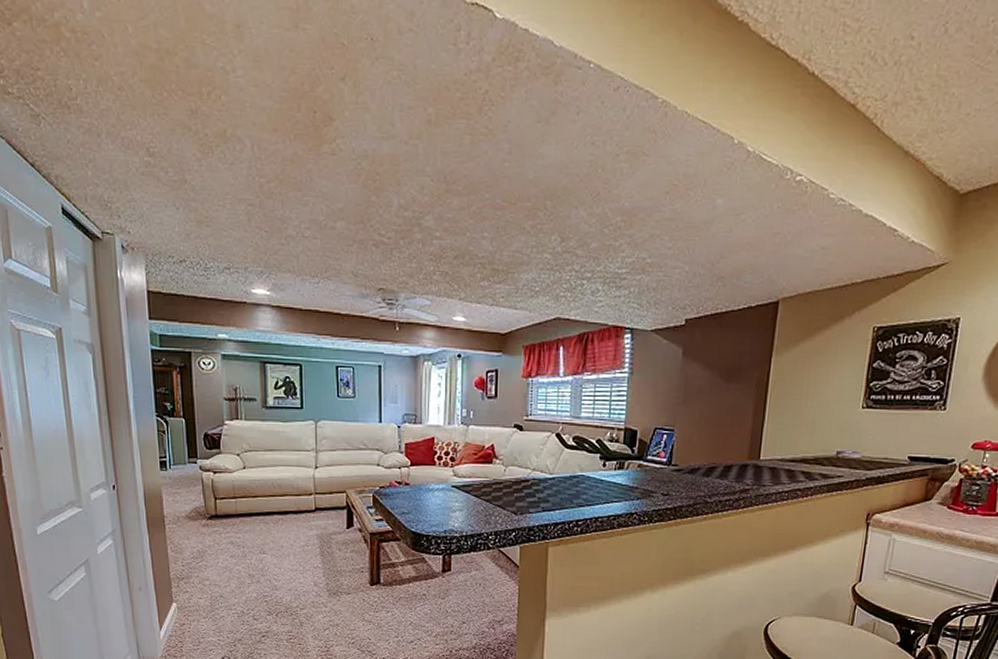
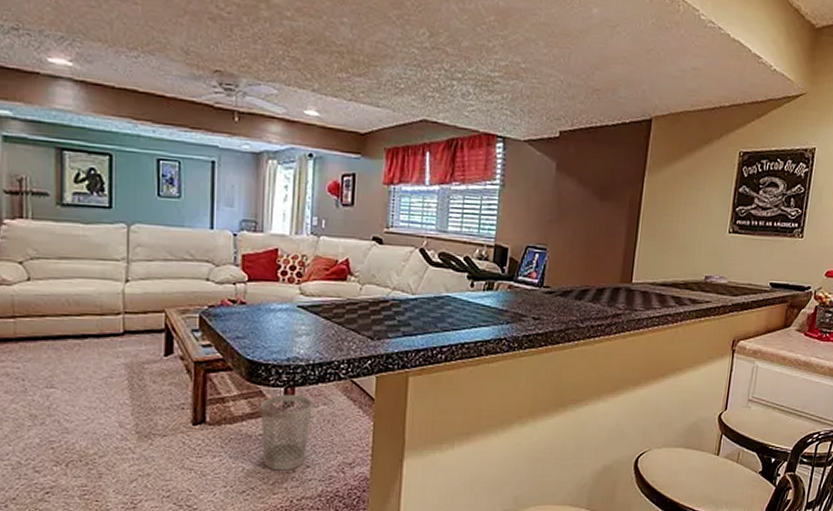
wastebasket: none [424,561,466,626] -> present [260,394,313,471]

